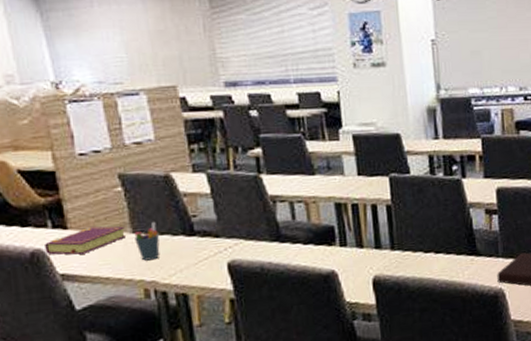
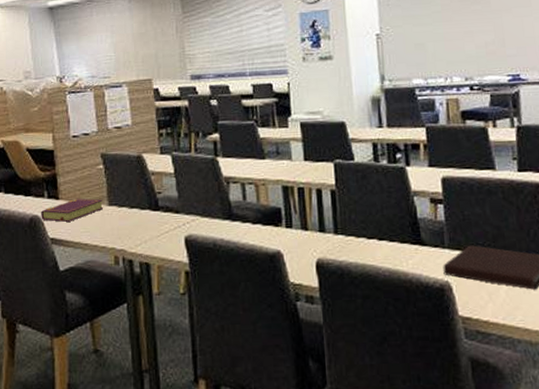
pen holder: present [134,222,160,261] -> none [110,197,130,231]

